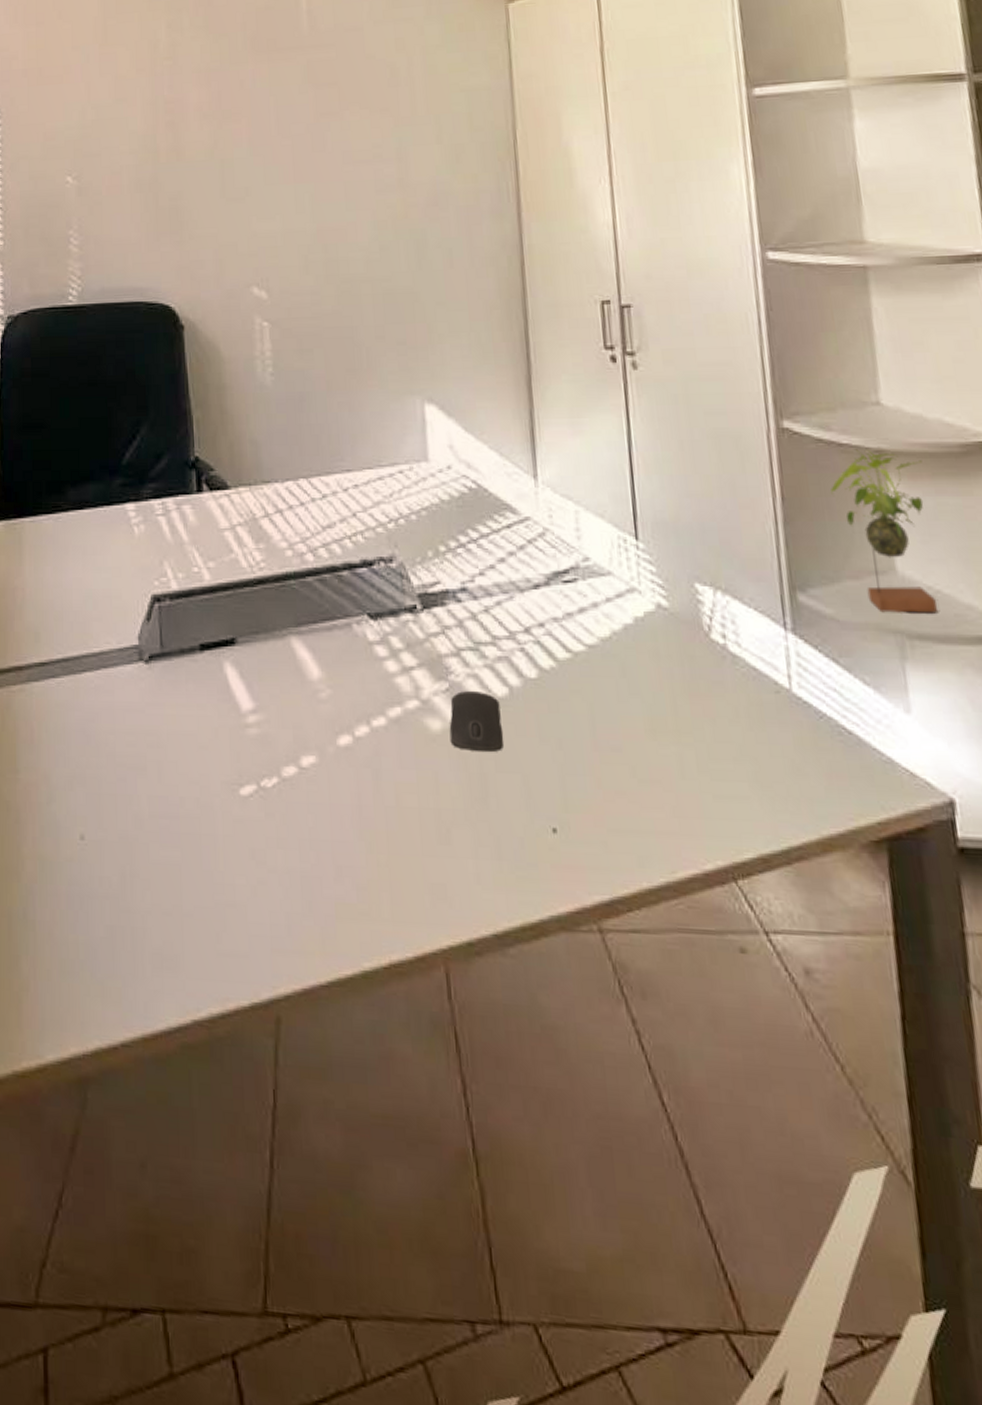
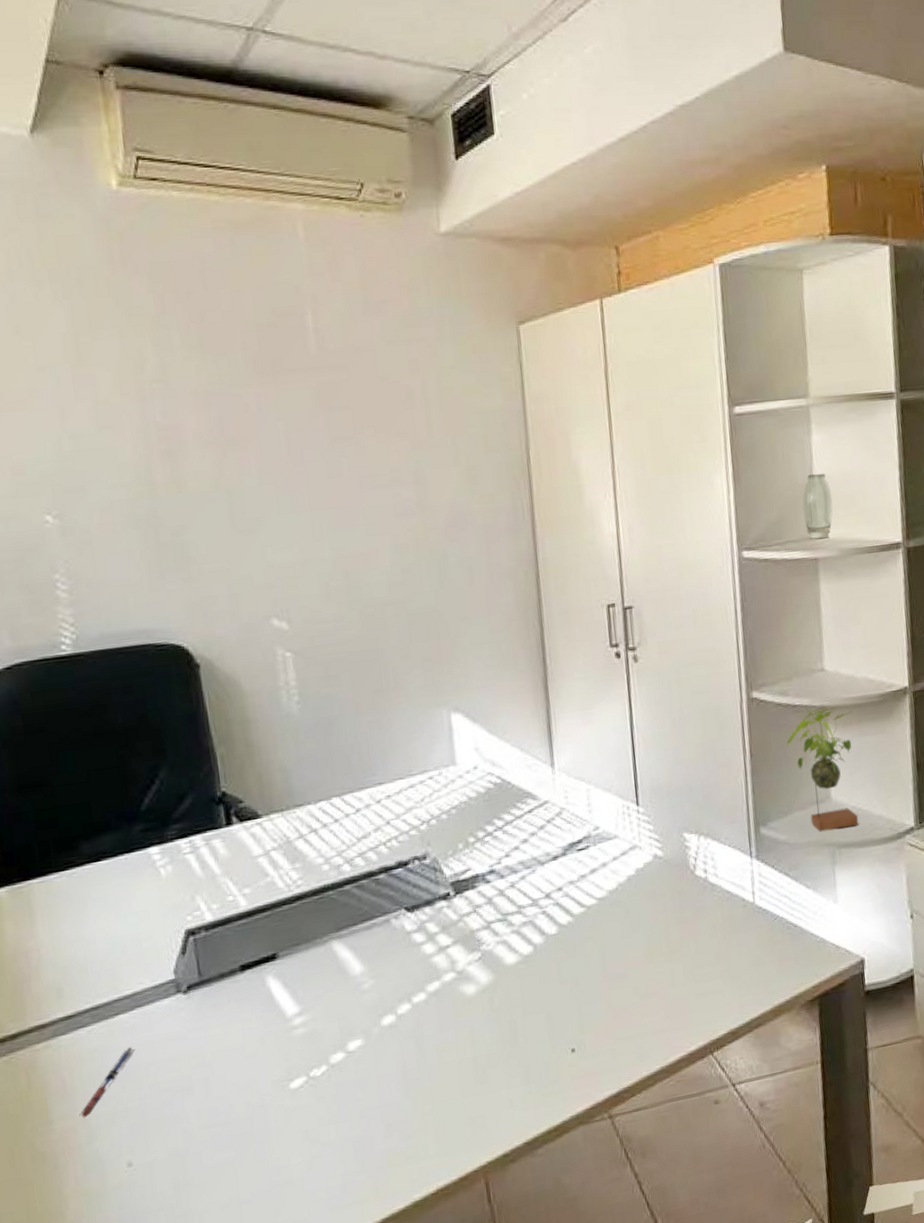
pen: none [42,709,97,775] -> present [79,1047,135,1118]
computer mouse: present [449,690,504,753] -> none [482,953,530,1005]
vase: none [844,166,886,243] -> present [802,473,833,539]

